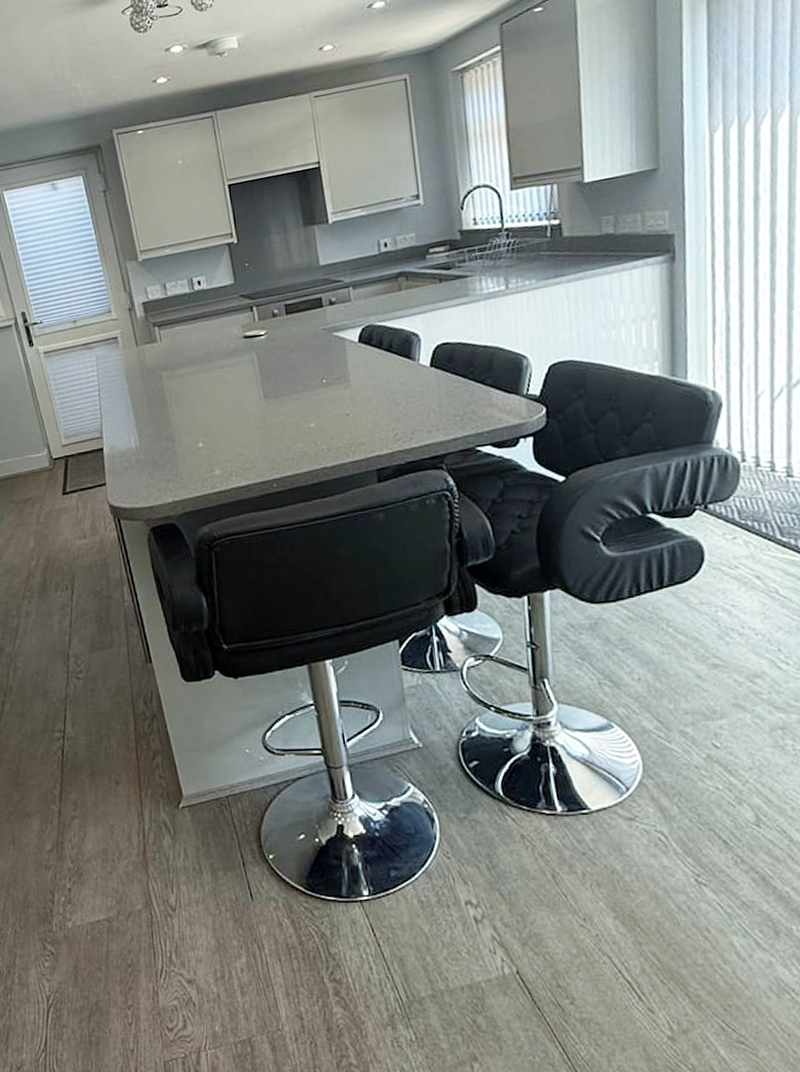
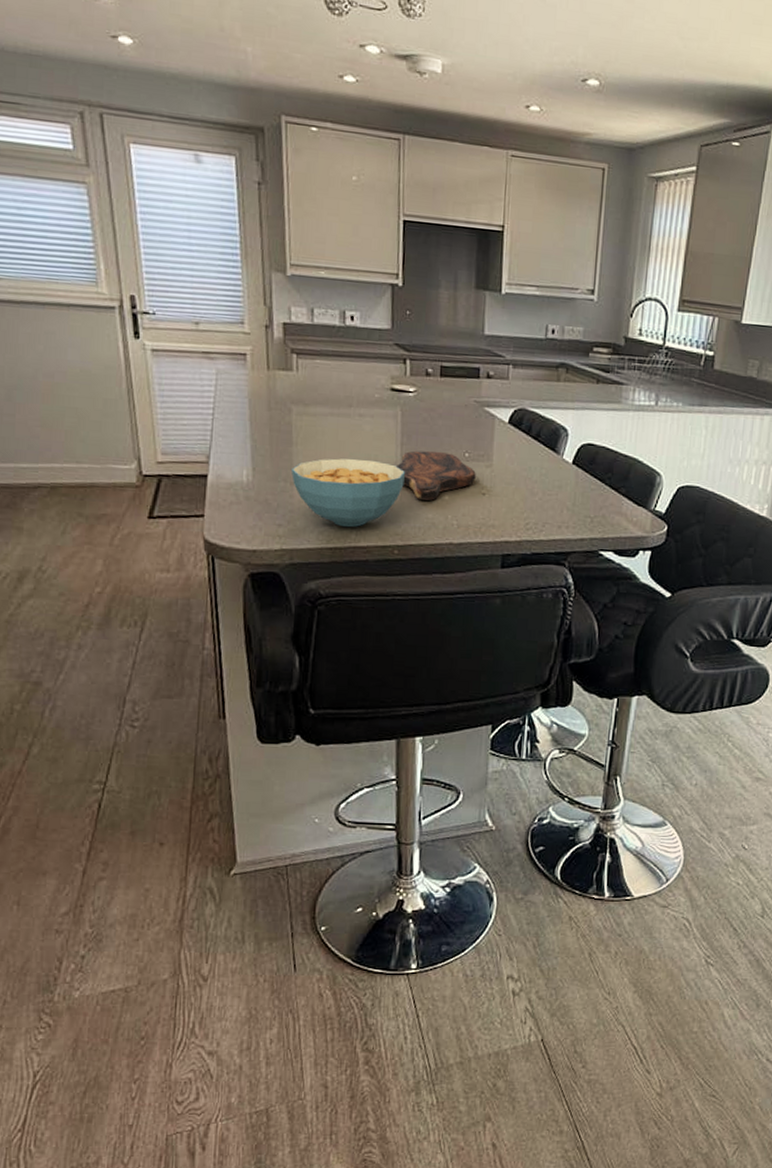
cereal bowl: none [171,404,271,471] -> present [292,458,406,527]
cutting board: none [261,383,337,432] -> present [397,450,476,500]

